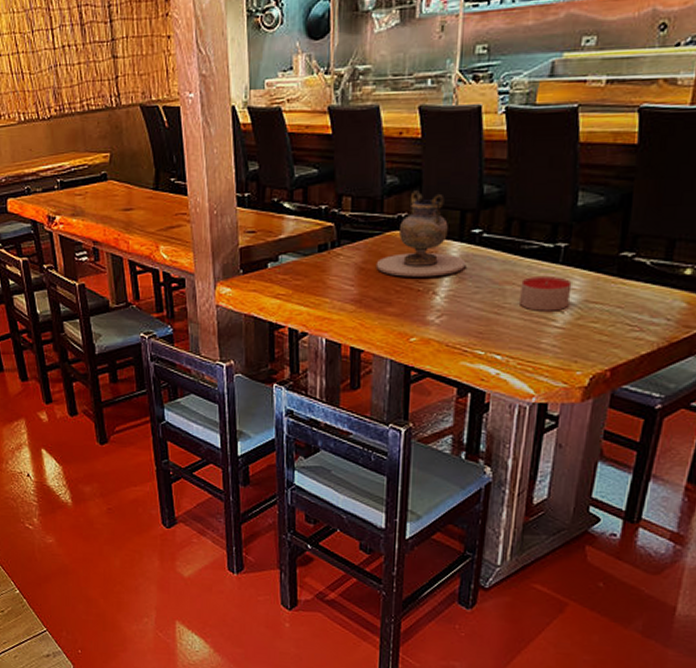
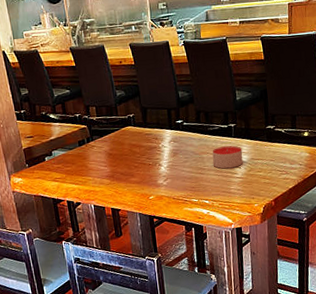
decorative vase: present [376,190,466,277] -> none [119,99,177,157]

